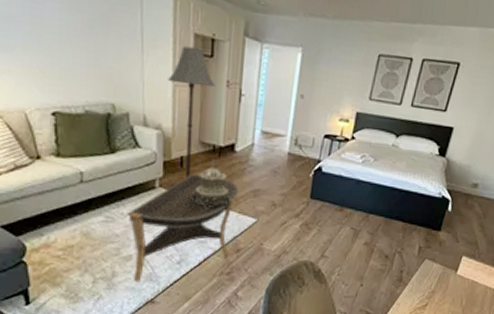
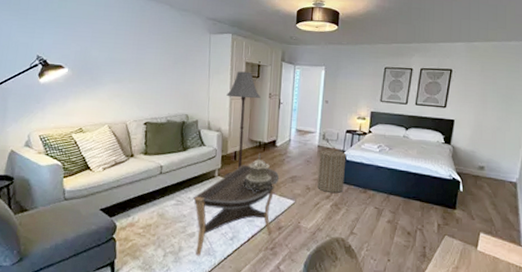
laundry hamper: none [285,155,323,211] -> present [317,147,347,193]

